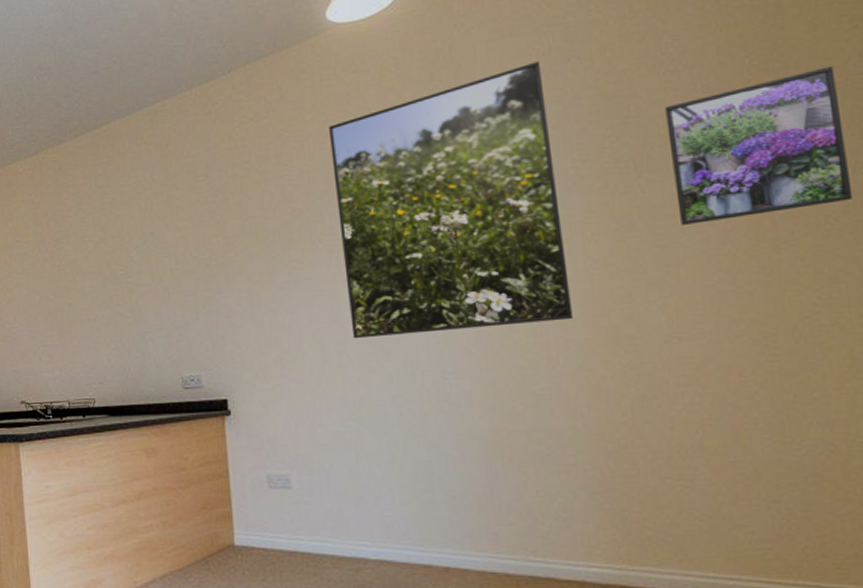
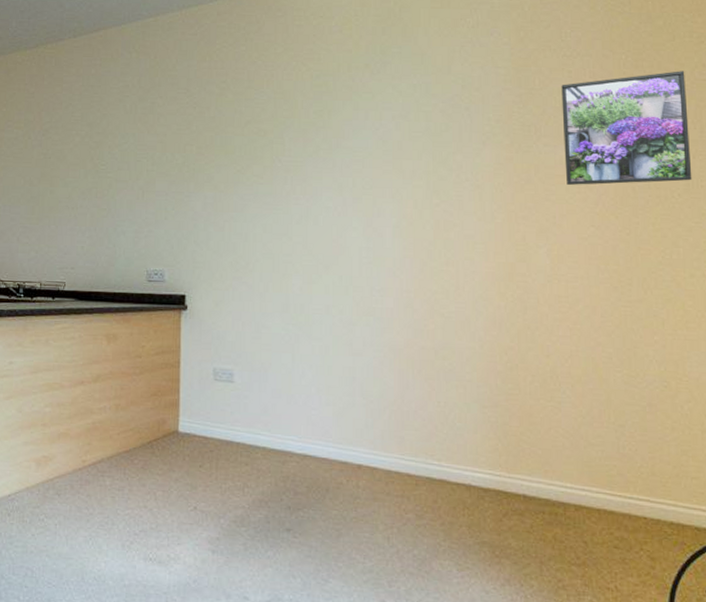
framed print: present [329,61,573,339] -> none [296,32,478,255]

